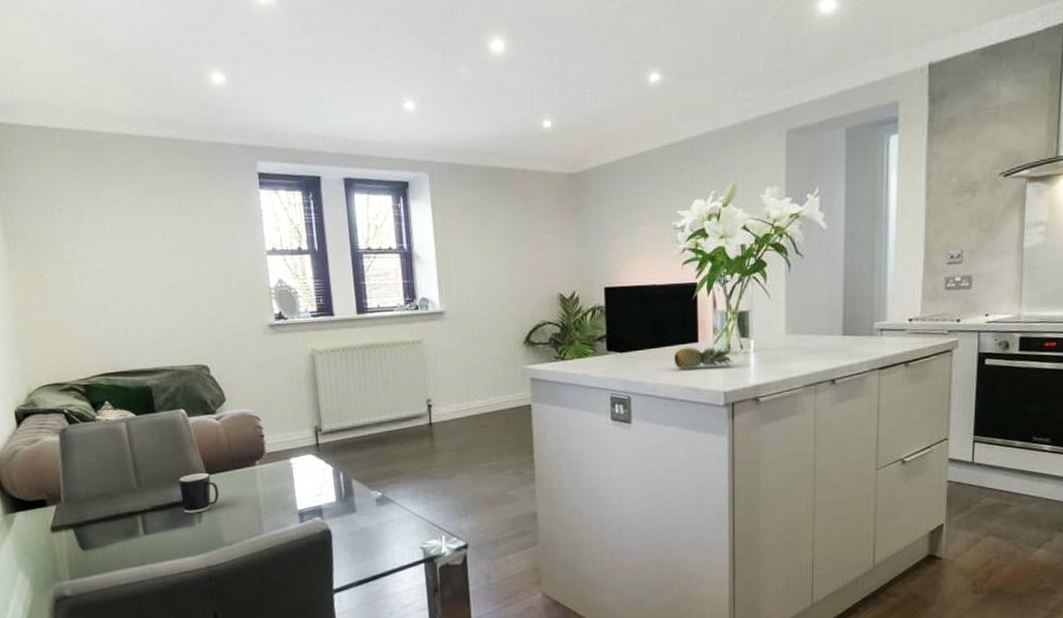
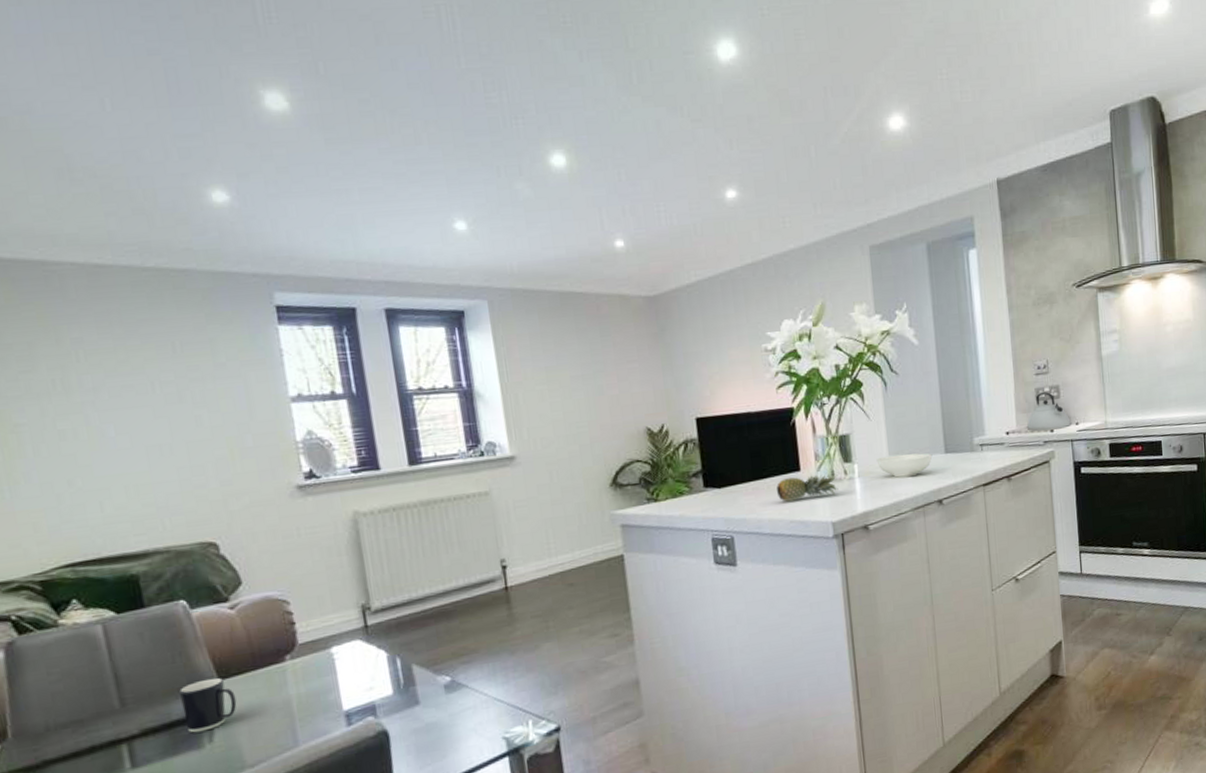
bowl: none [773,333,830,355] -> present [876,453,933,478]
kettle: none [932,282,980,321] -> present [1027,392,1071,432]

